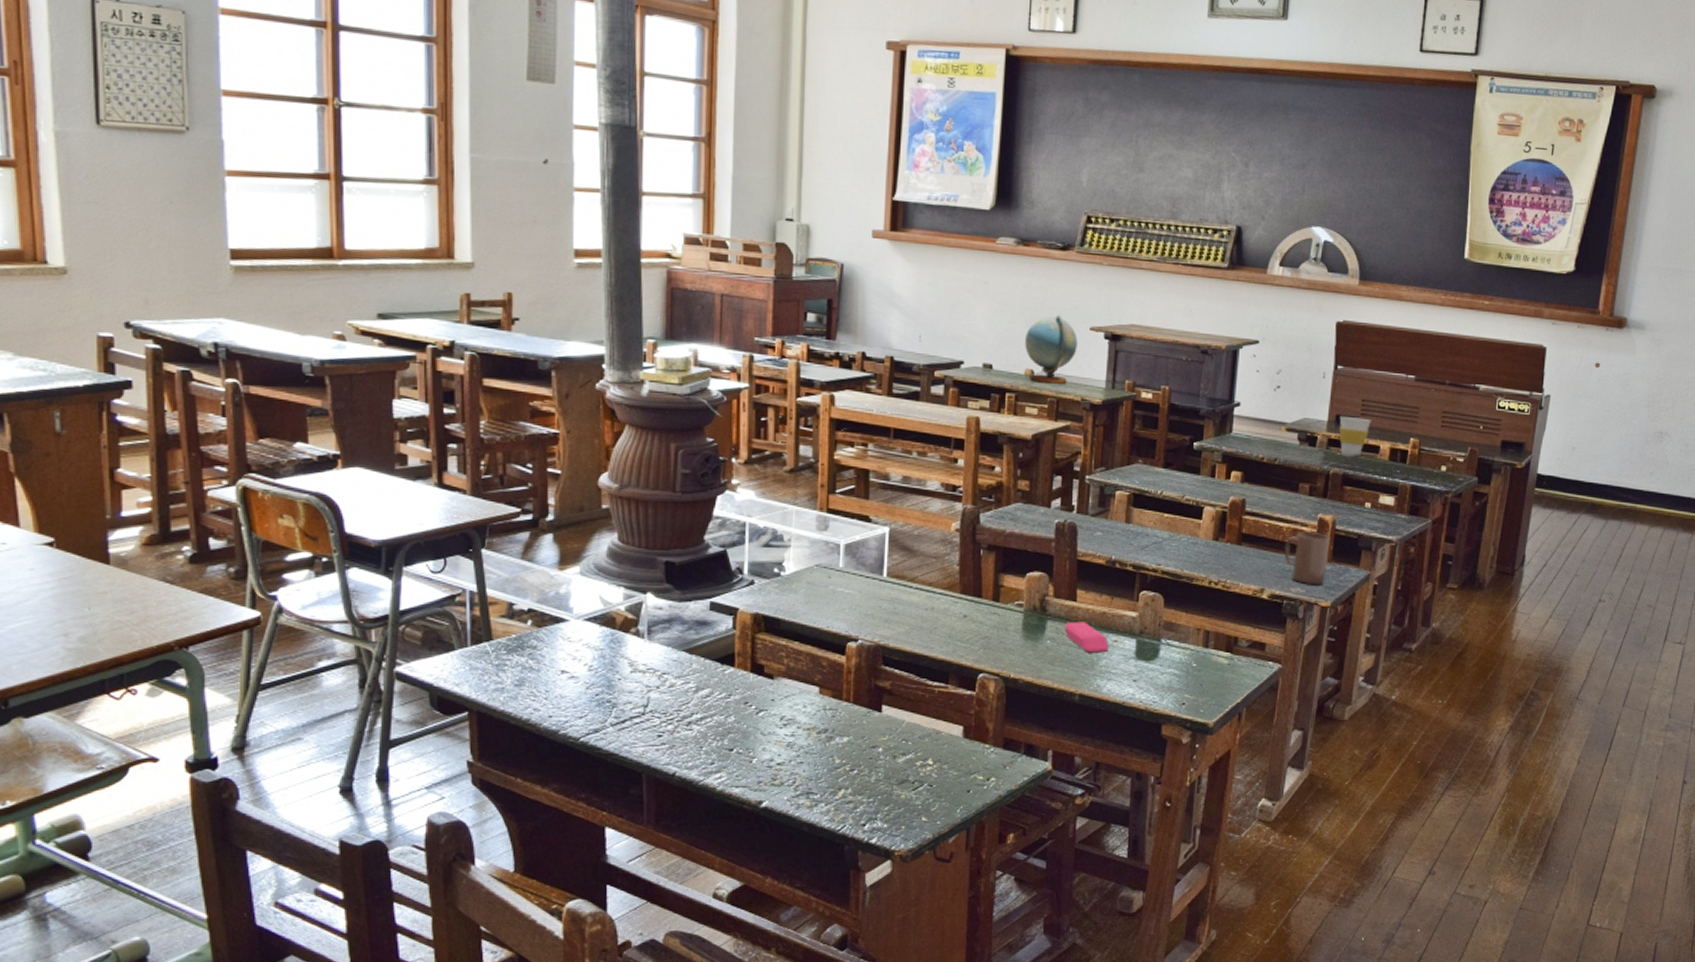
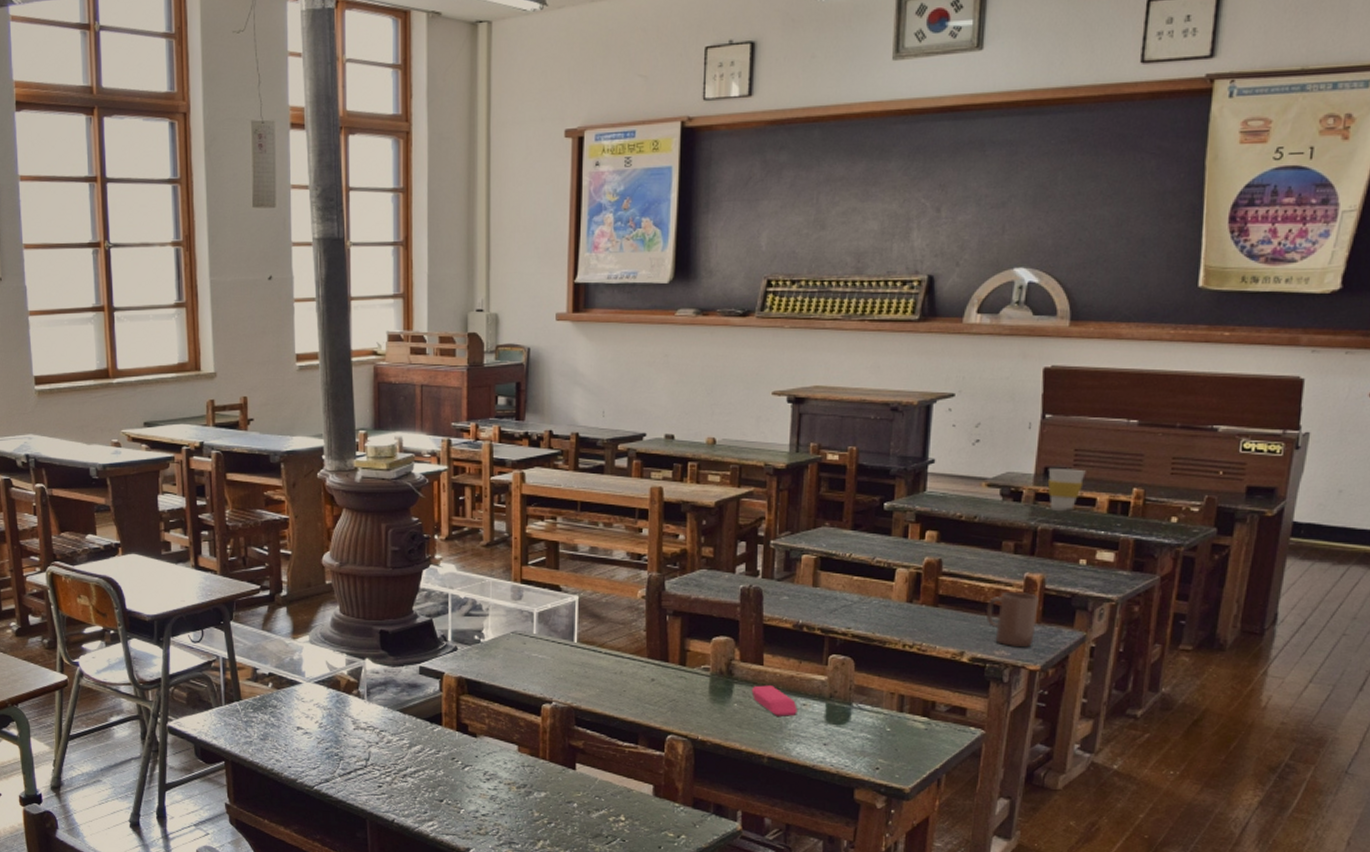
globe: present [1025,314,1078,385] -> none [706,381,760,452]

